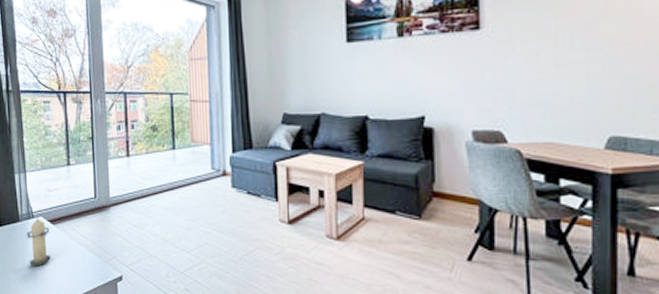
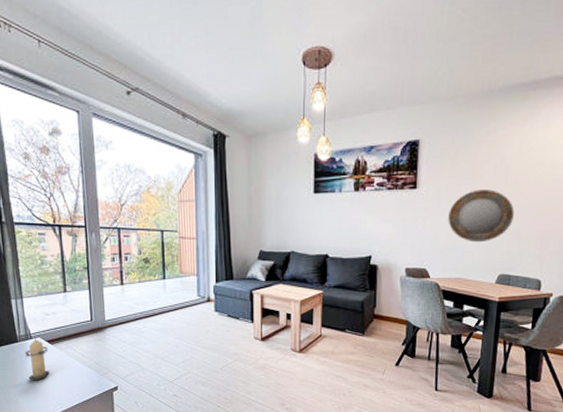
home mirror: none [527,24,623,95] -> present [448,189,515,243]

